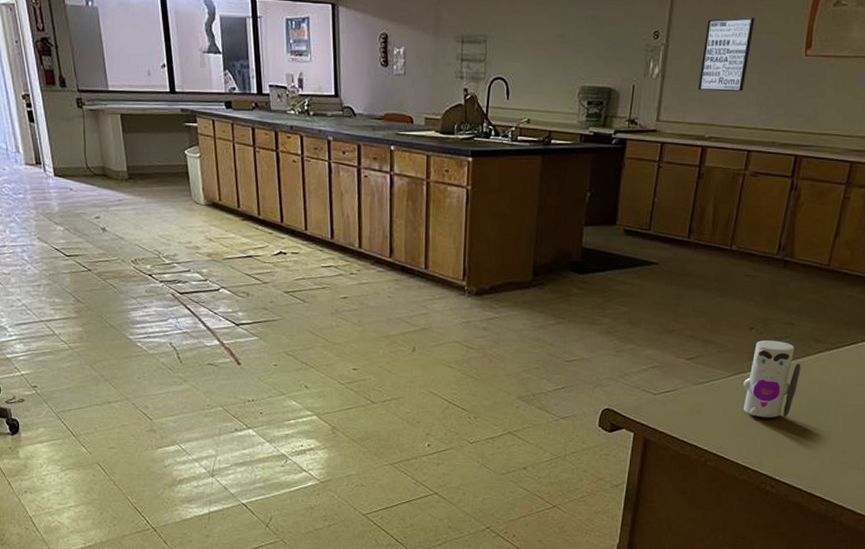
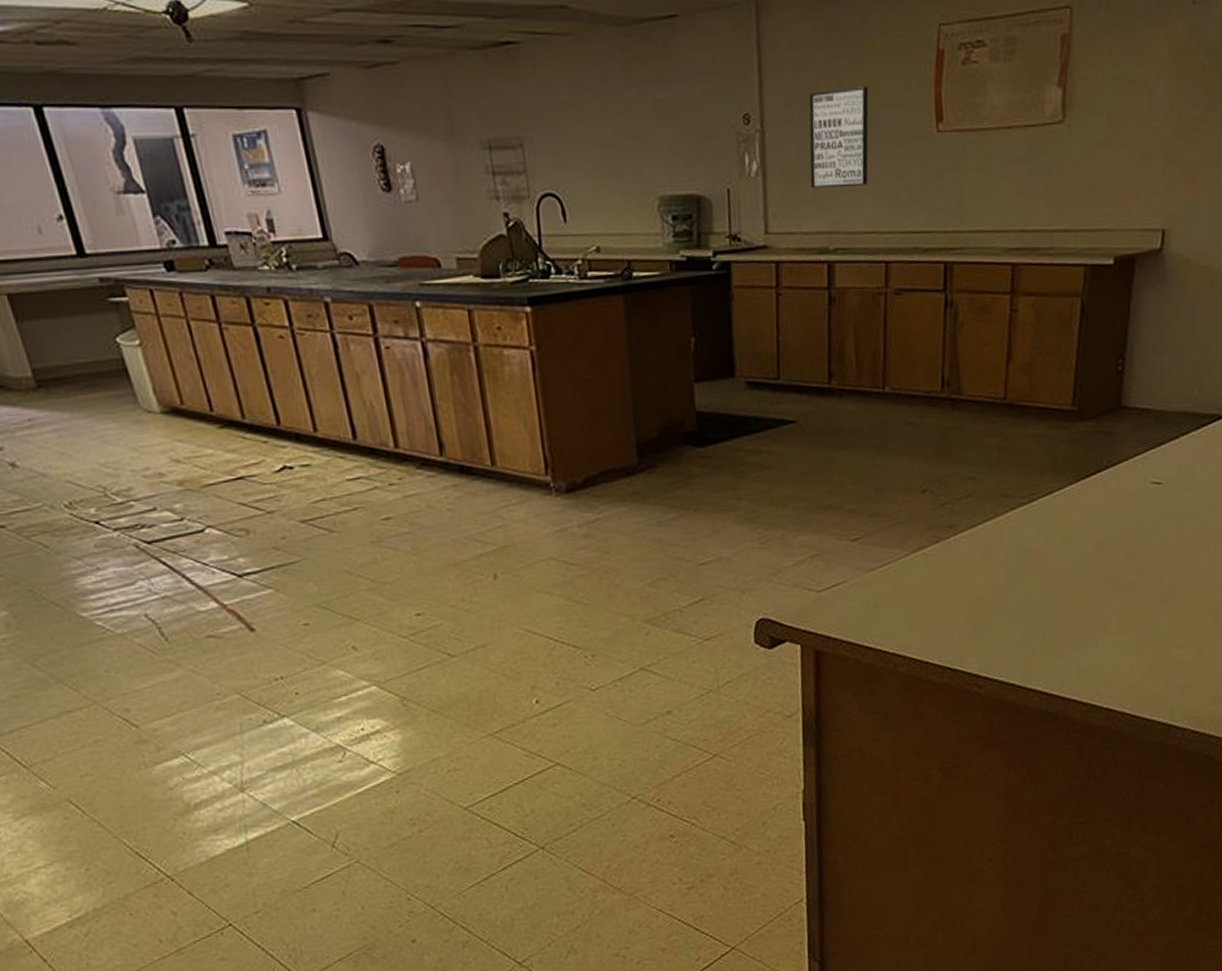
toy: present [743,339,801,418] -> none [925,501,992,602]

